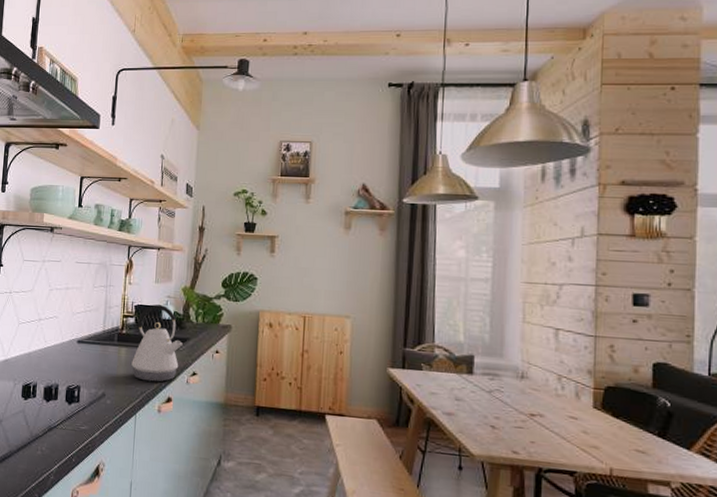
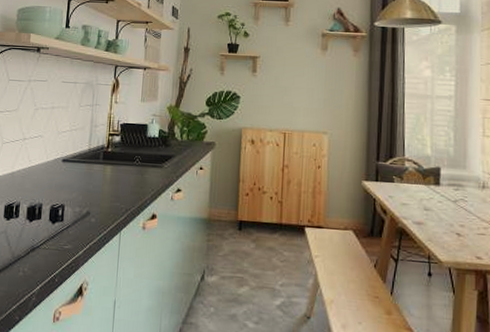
kettle: present [131,304,183,382] -> none [116,123,168,200]

